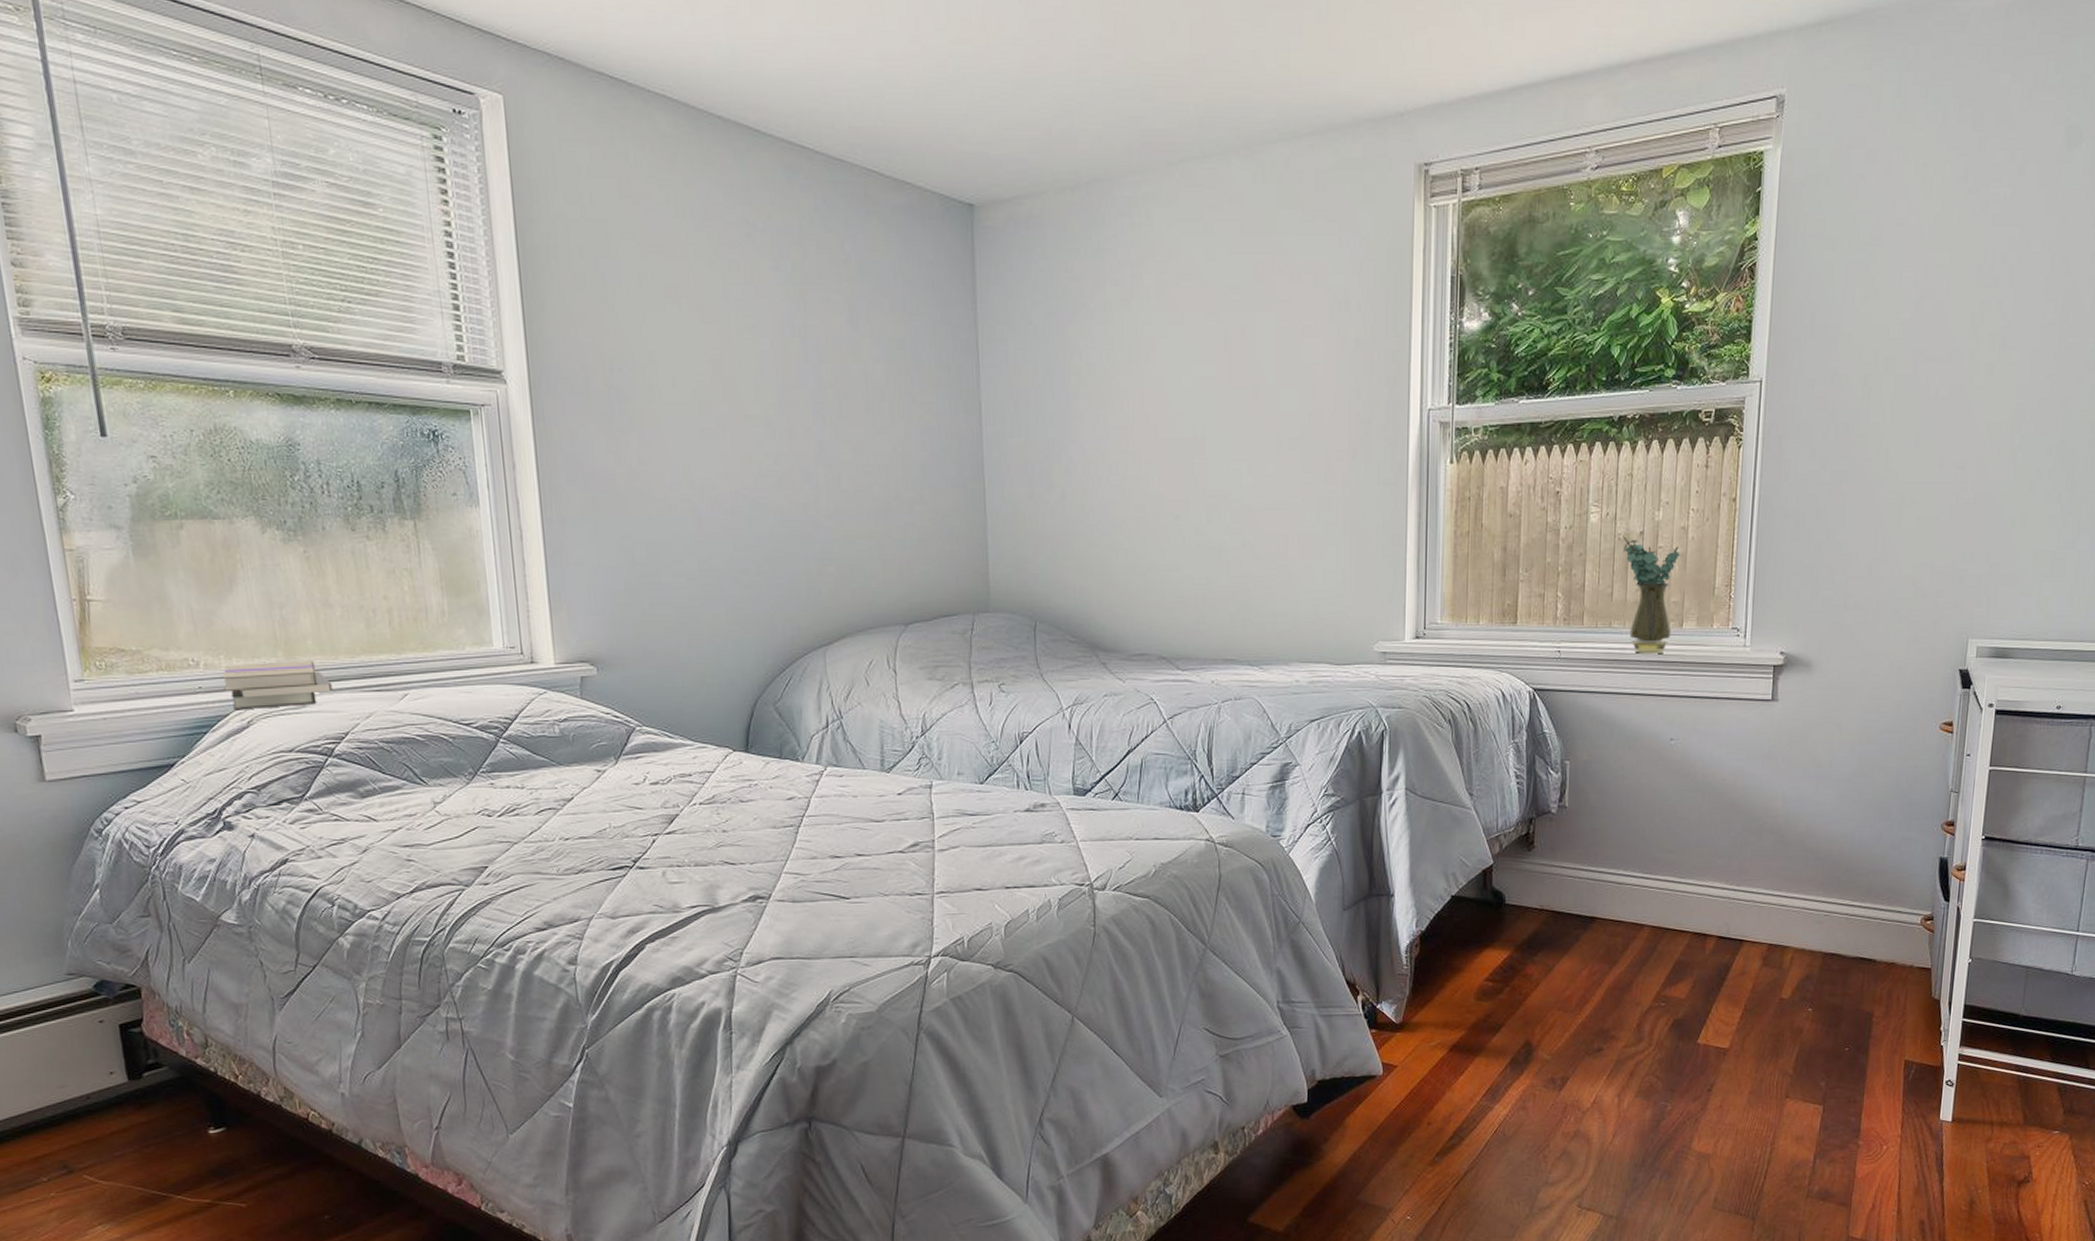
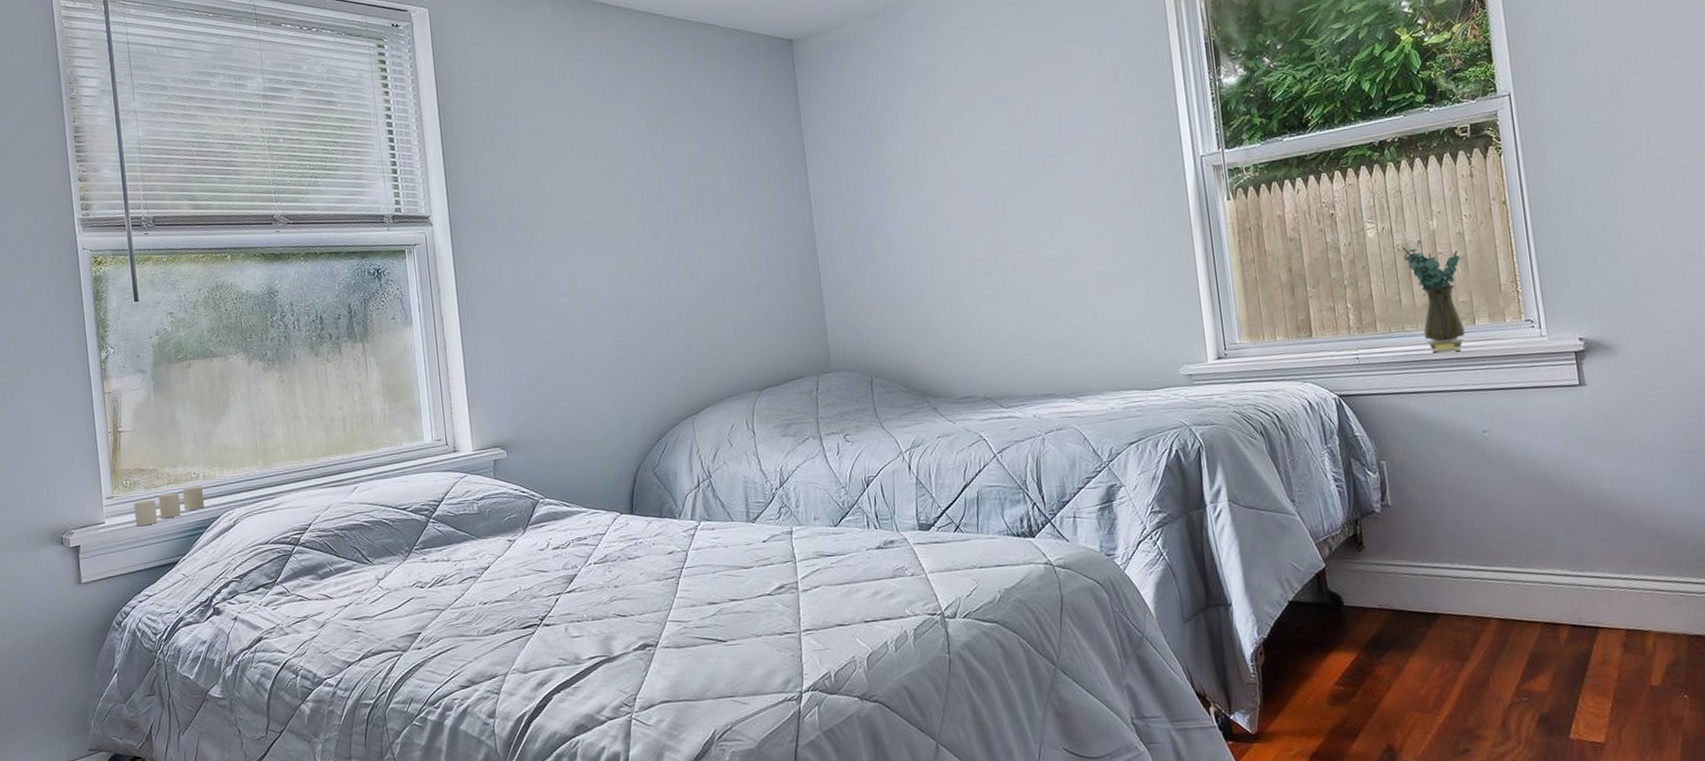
candle: none [112,676,208,719] -> present [134,486,205,527]
books: present [222,660,333,711] -> none [216,465,300,513]

